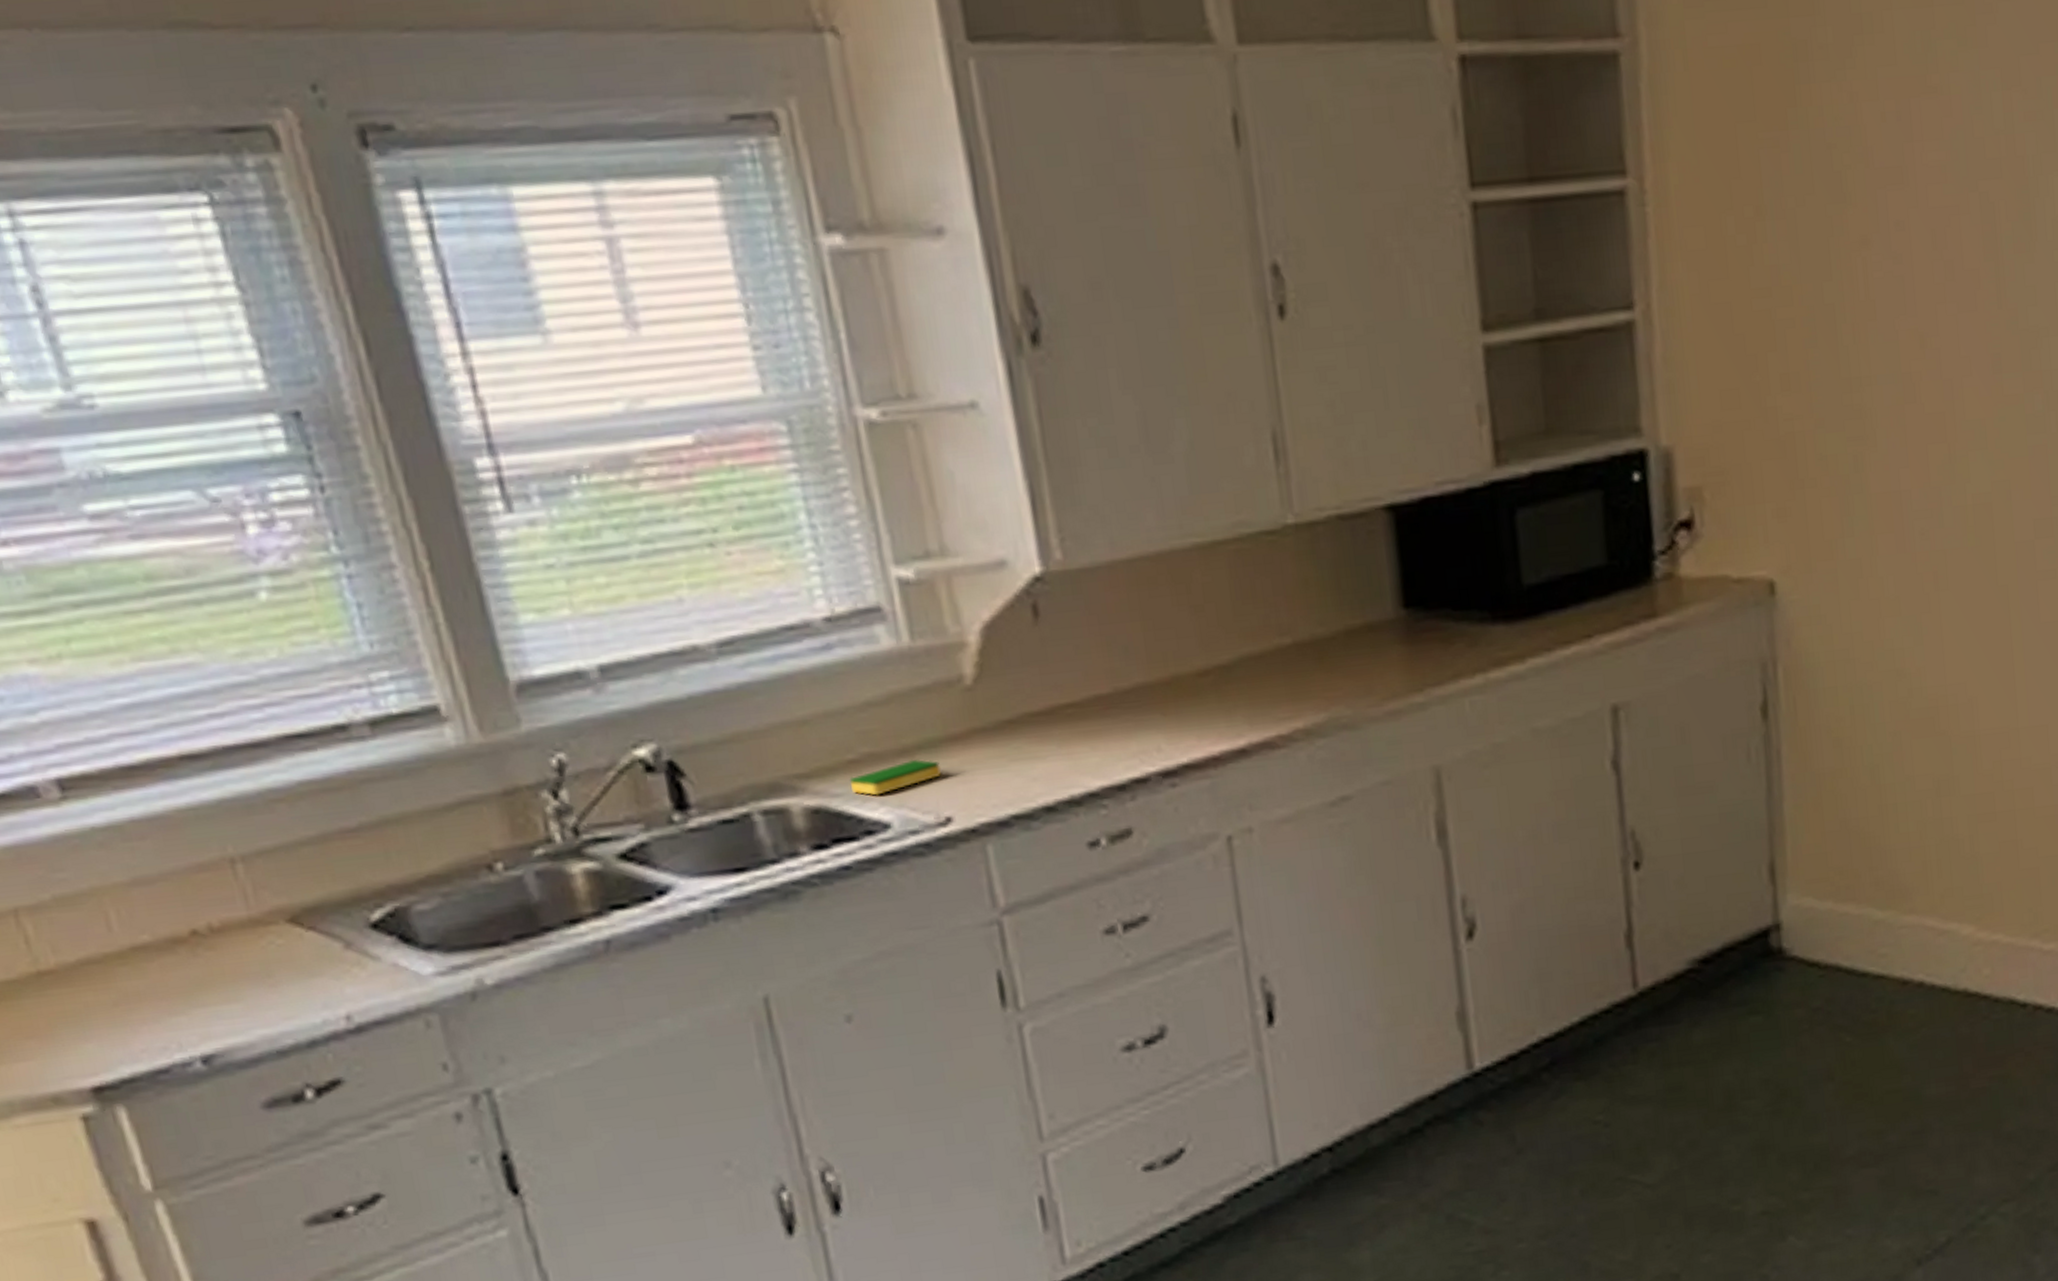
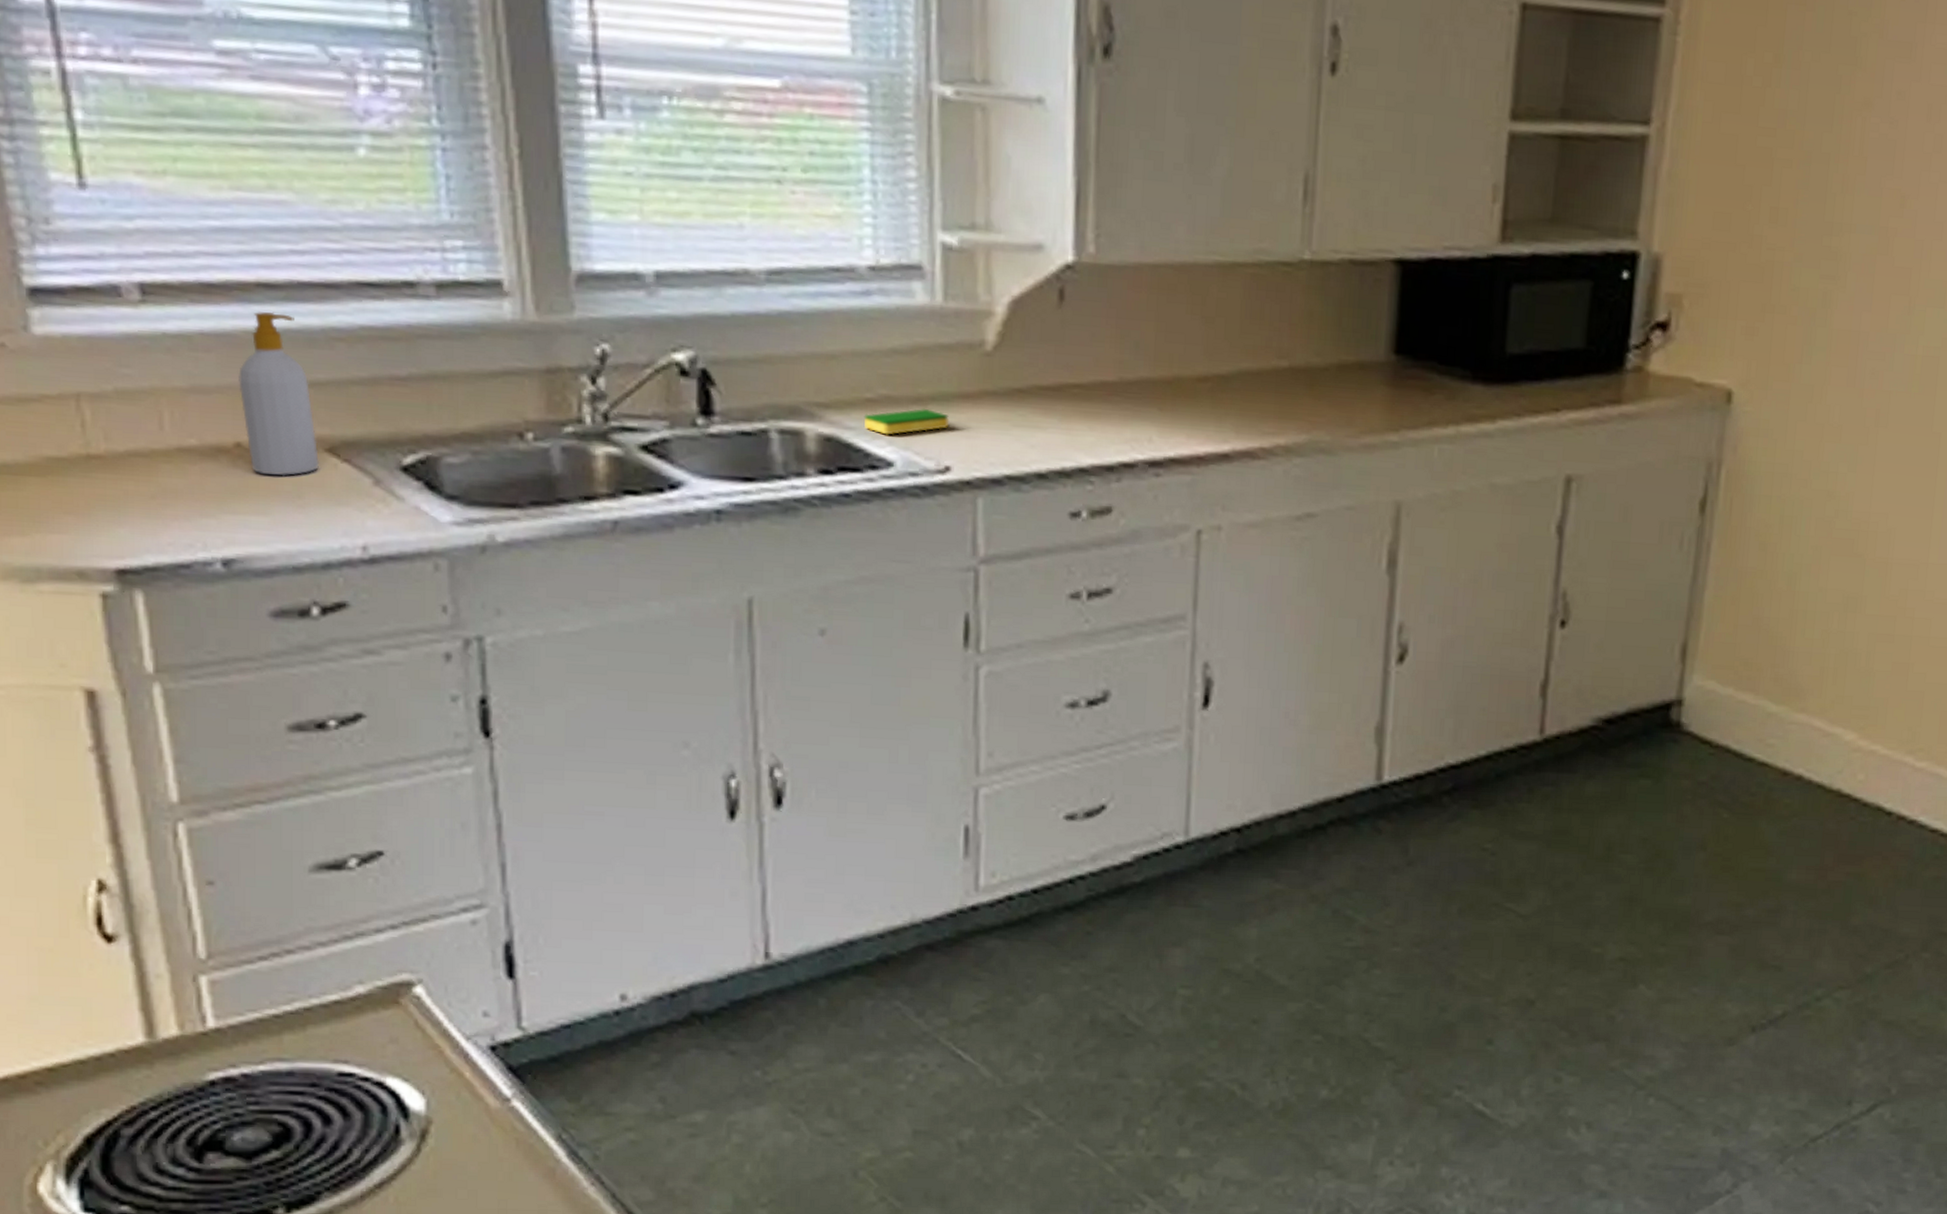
soap bottle: none [179,784,284,959] -> present [239,312,320,476]

